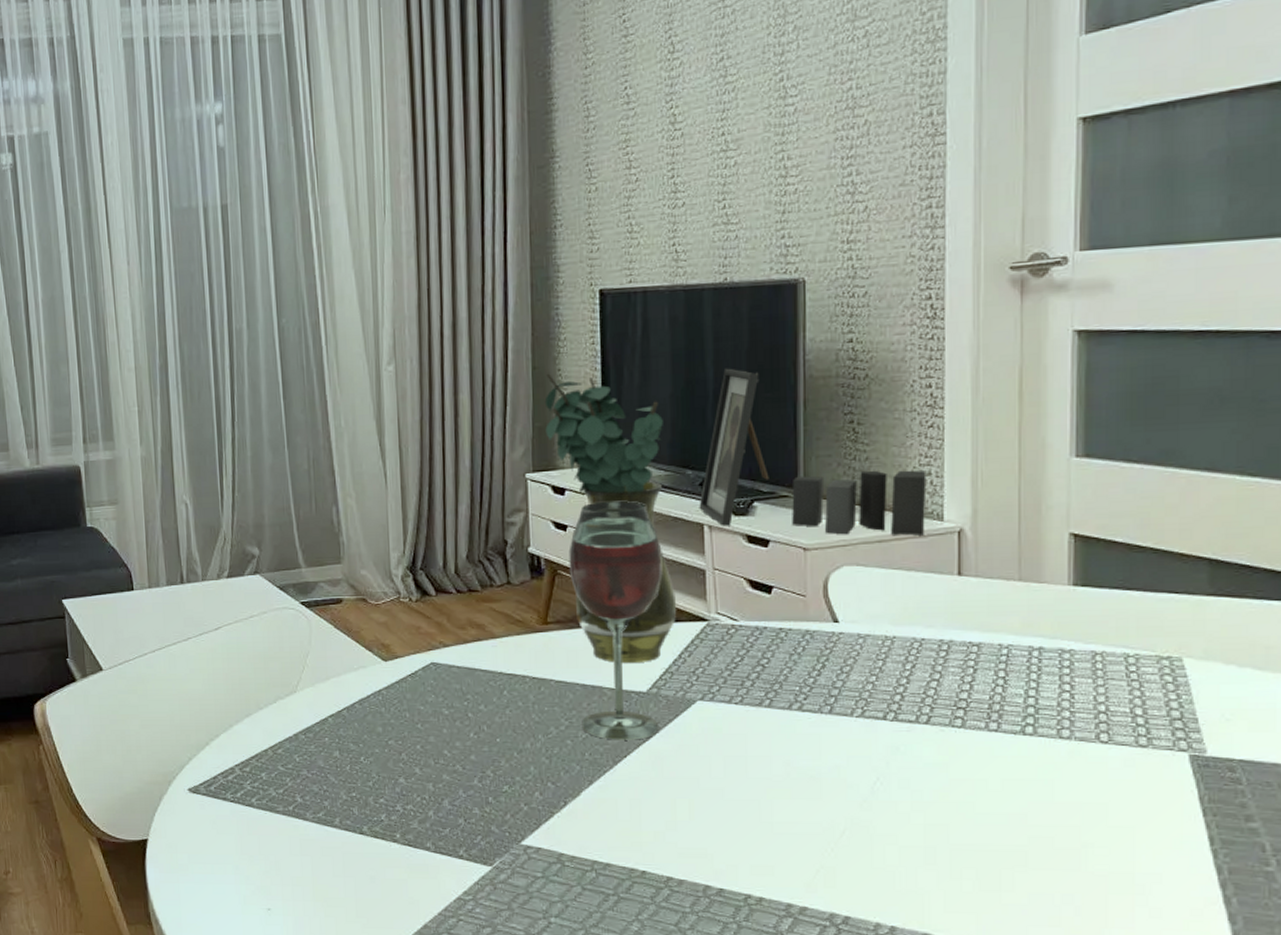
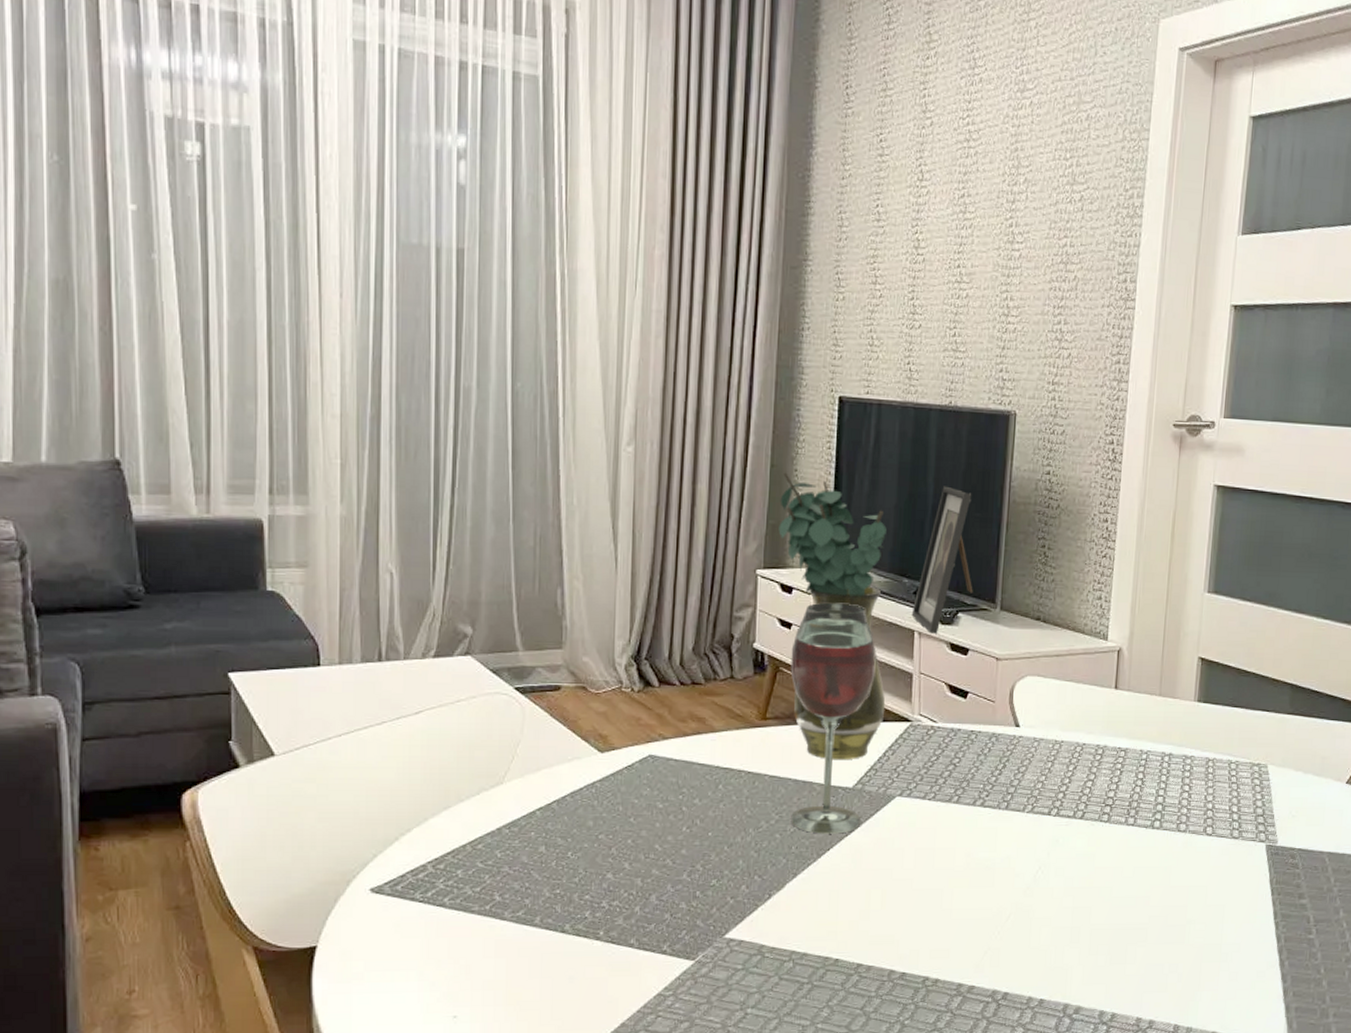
speaker: present [792,470,927,536] -> none [989,592,1098,652]

